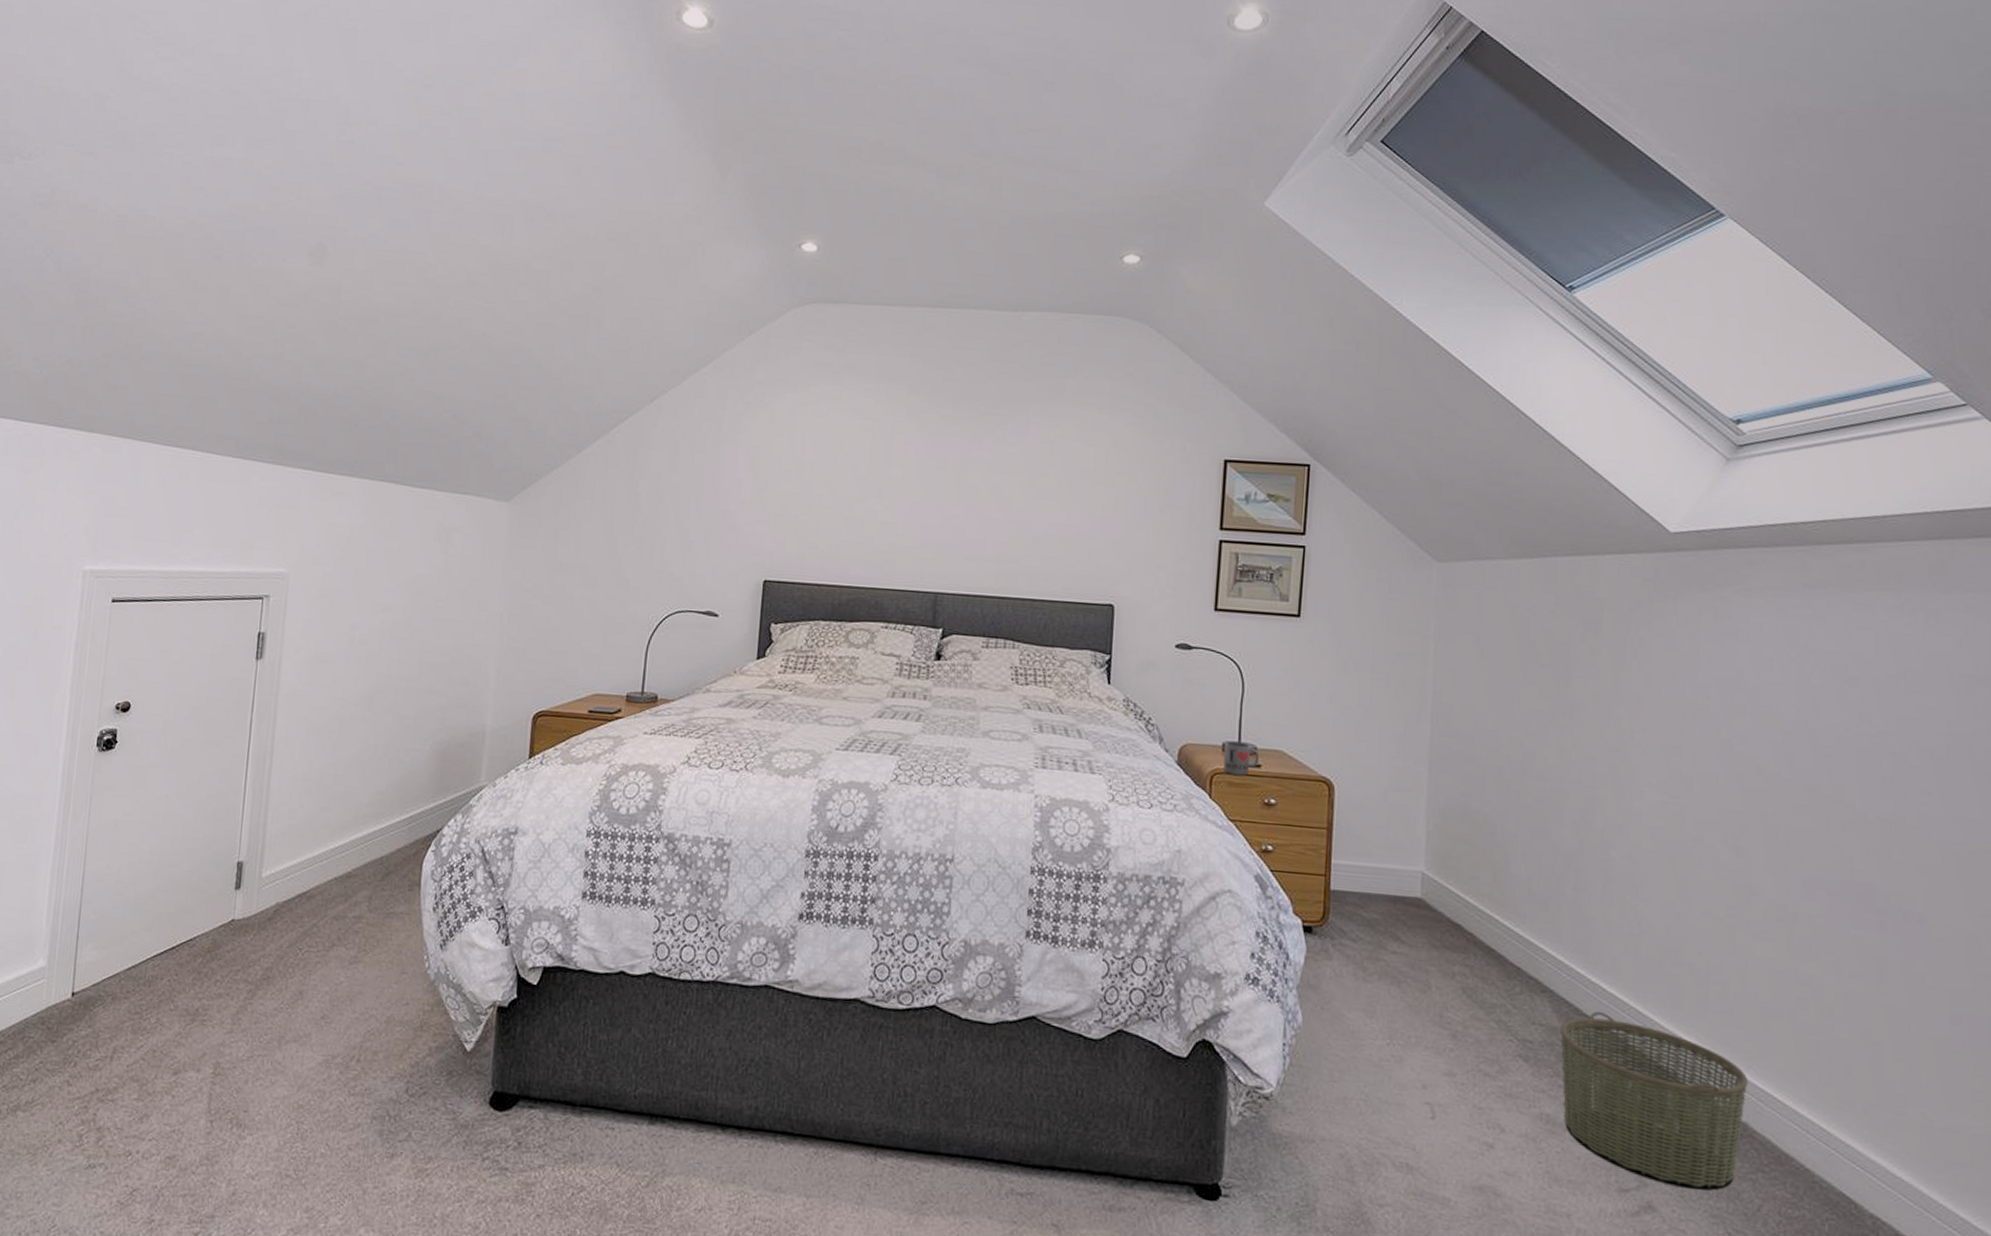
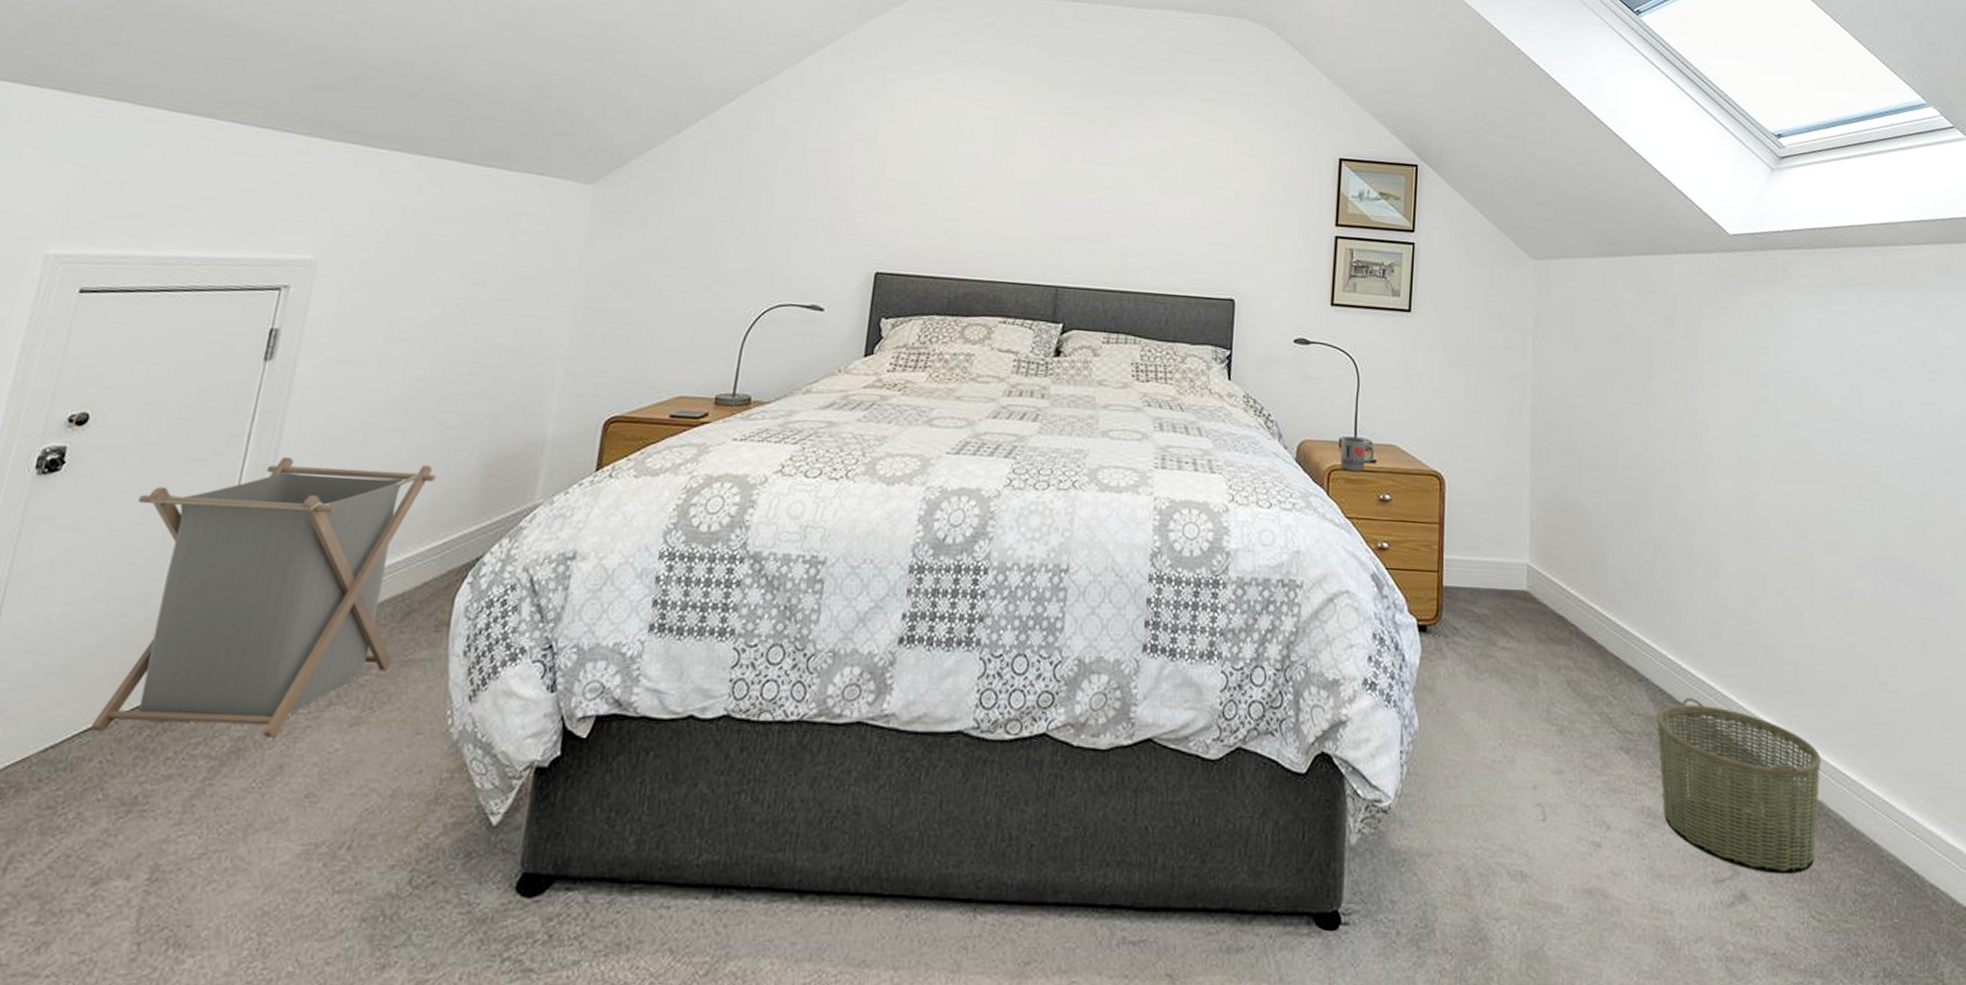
laundry basket: none [159,740,399,970] -> present [90,456,436,738]

